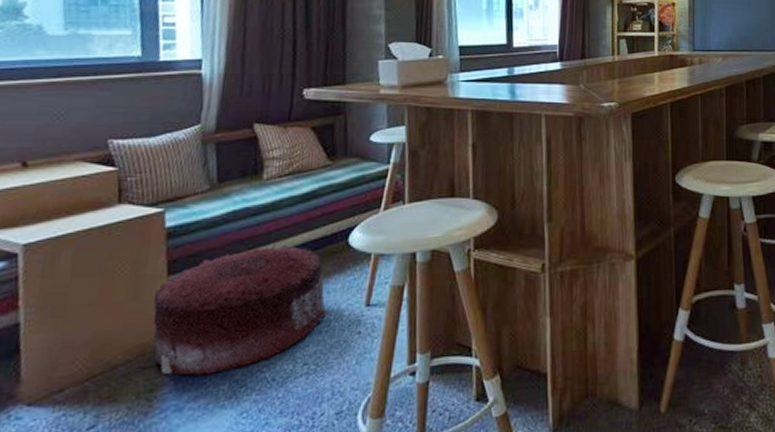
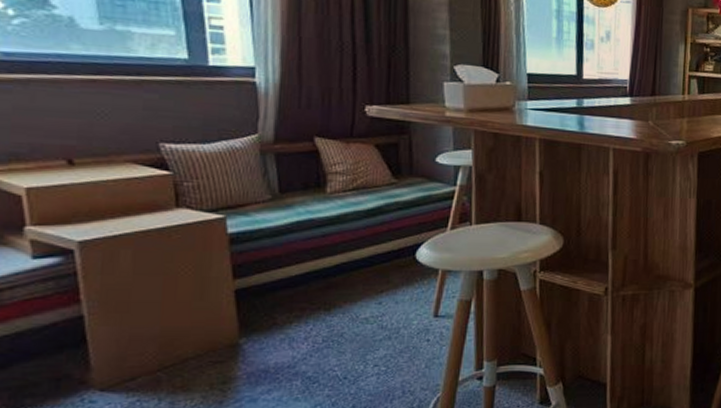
pouf: present [153,244,328,376] -> none [220,256,396,372]

